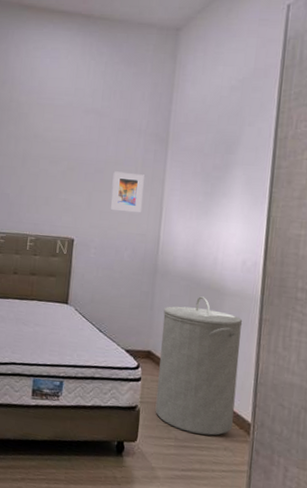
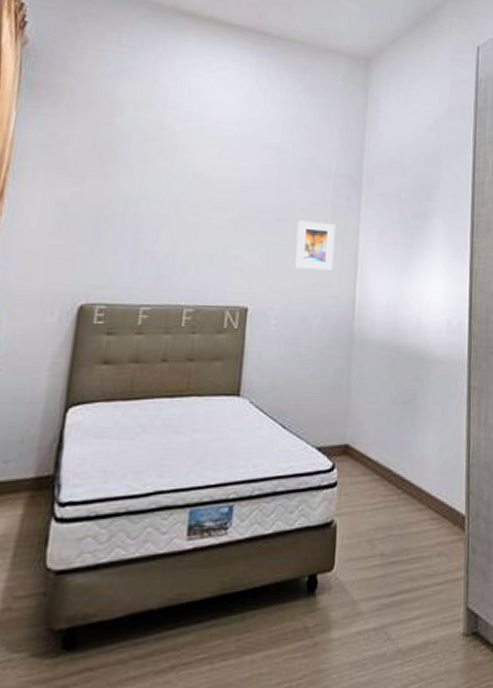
laundry hamper: present [155,296,243,436] -> none [355,368,451,543]

